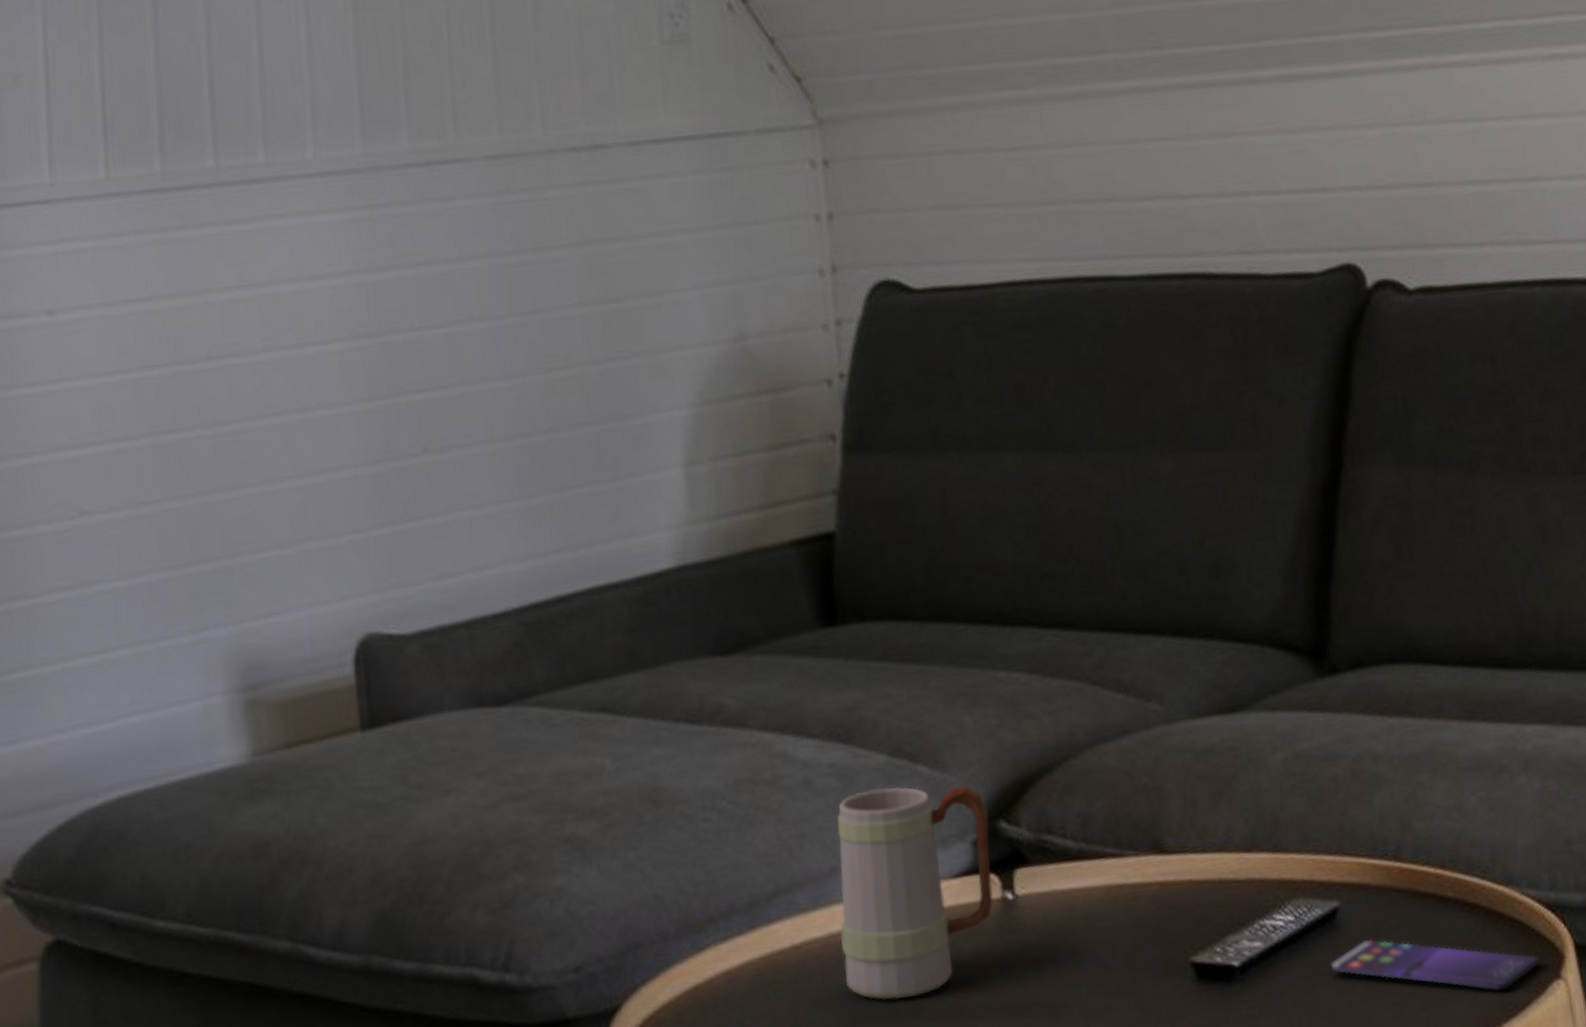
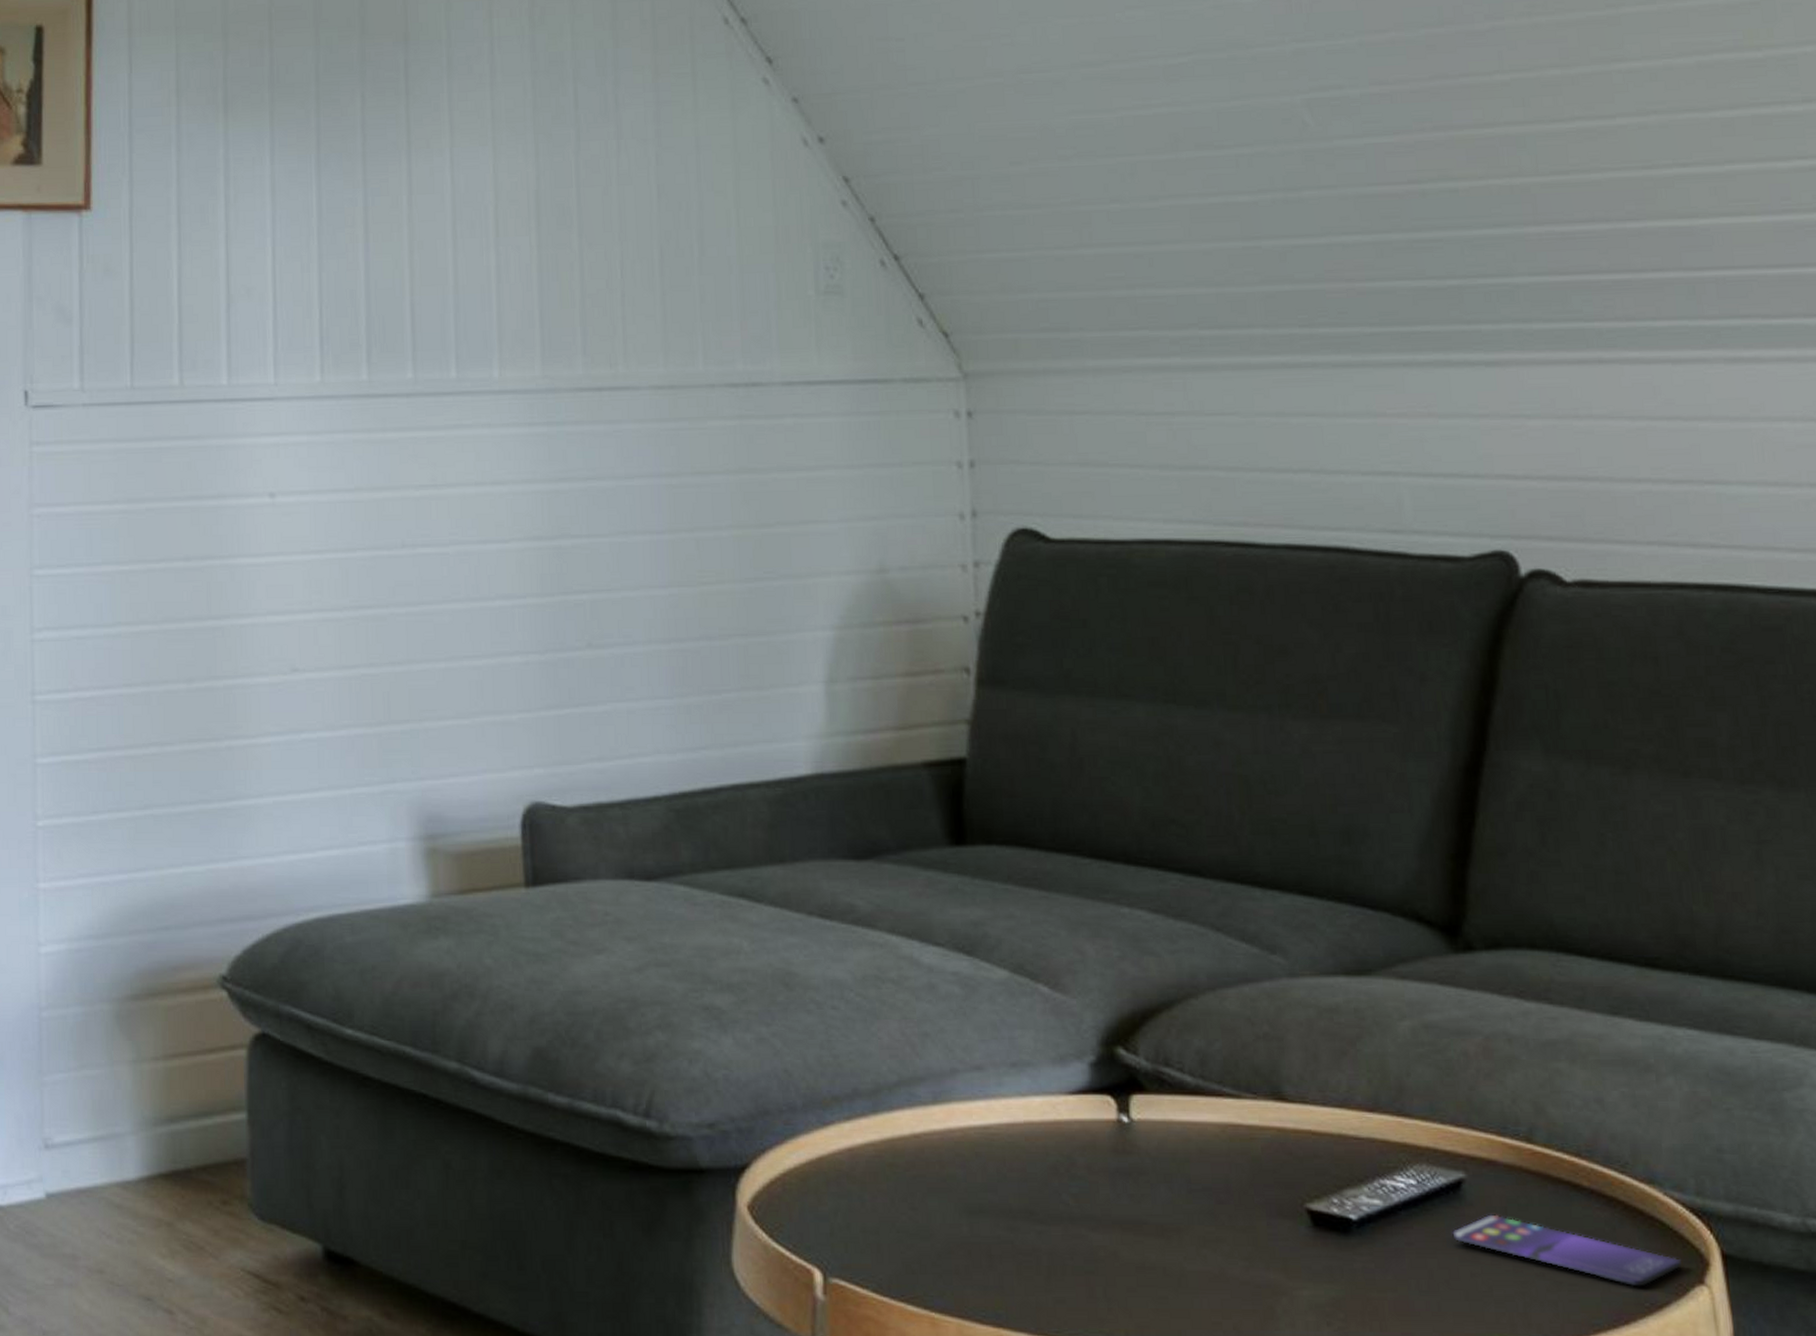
mug: present [837,785,994,1000] -> none [958,1001,1109,1198]

